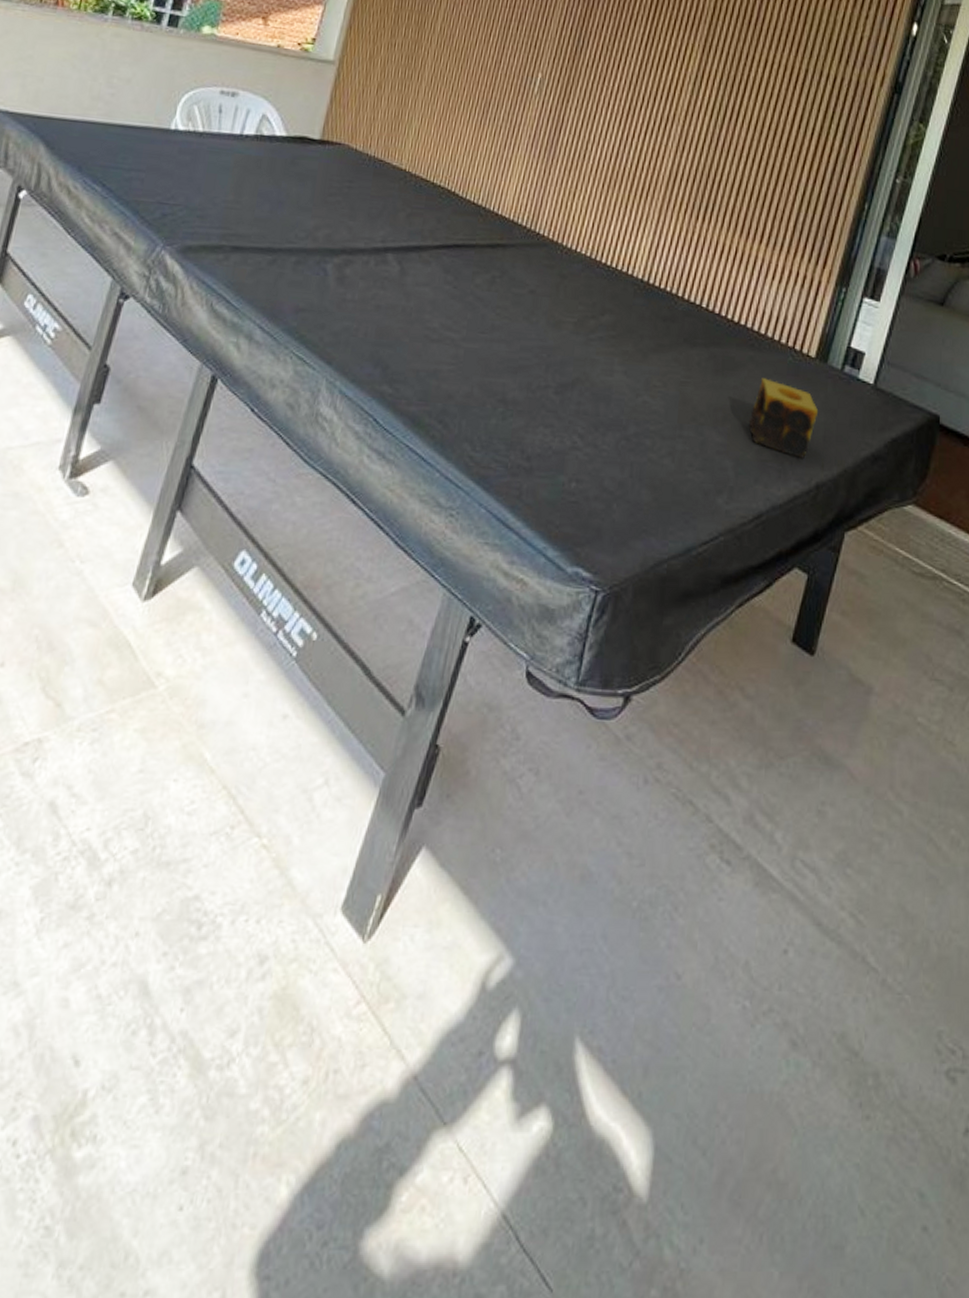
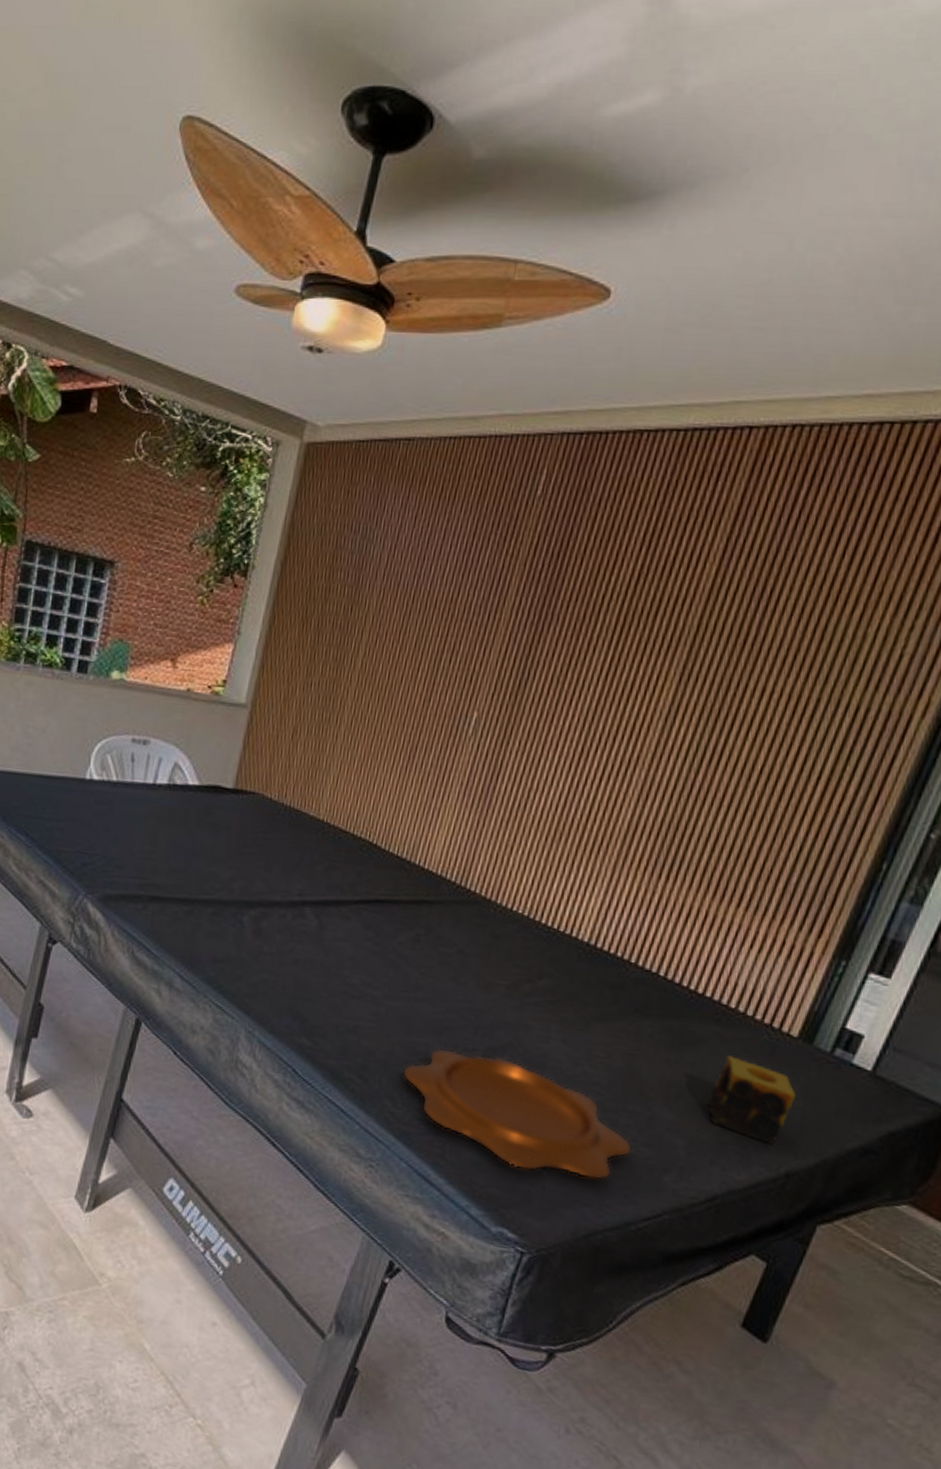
decorative bowl: none [481,387,689,509] -> present [402,1048,632,1181]

